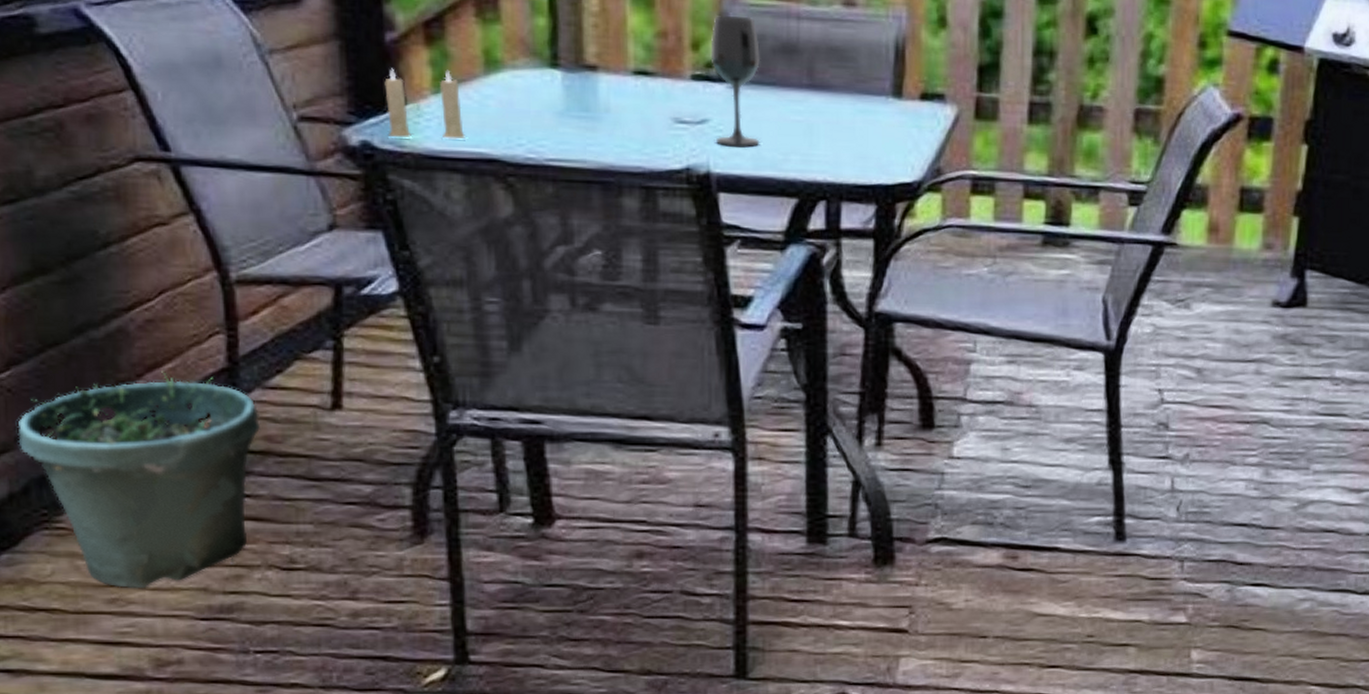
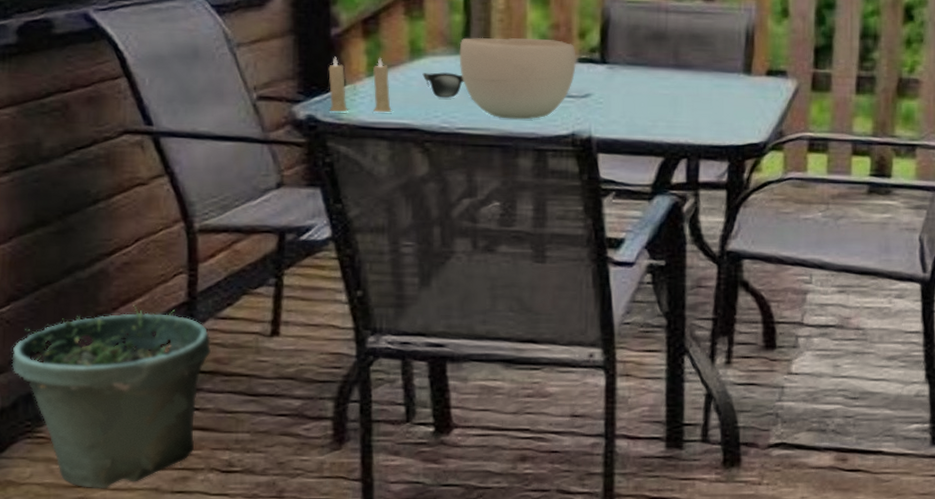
sunglasses: none [501,90,553,123] -> present [422,72,464,99]
bowl: none [545,46,689,150] -> present [459,37,576,120]
wine glass: present [710,16,761,147] -> none [594,11,636,115]

